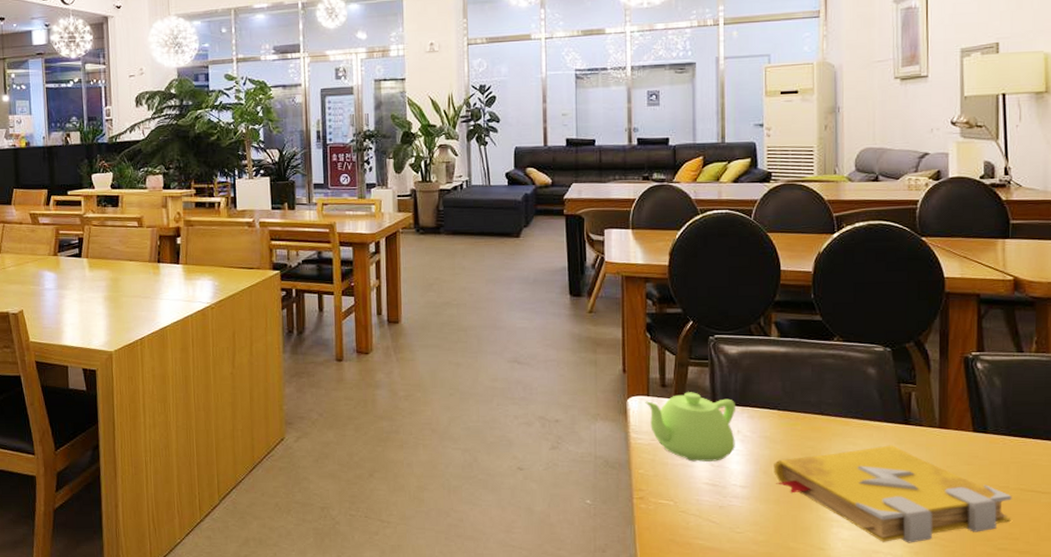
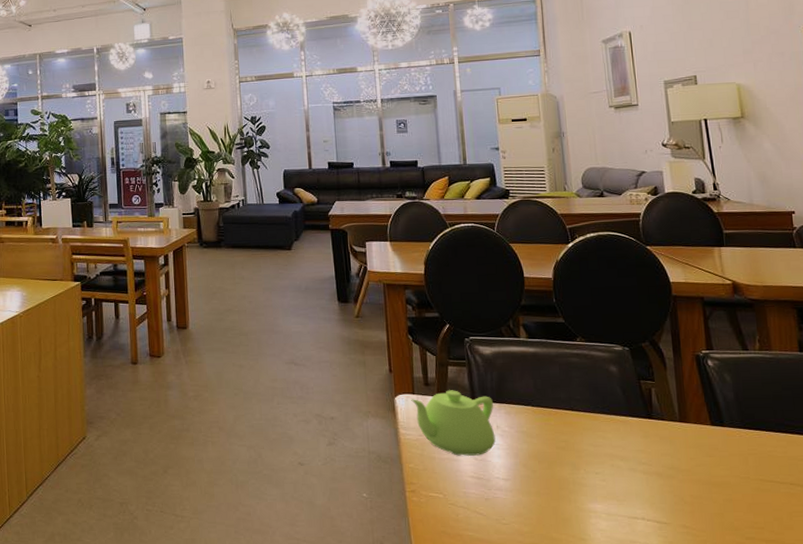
spell book: present [774,445,1012,543] -> none [532,438,755,533]

